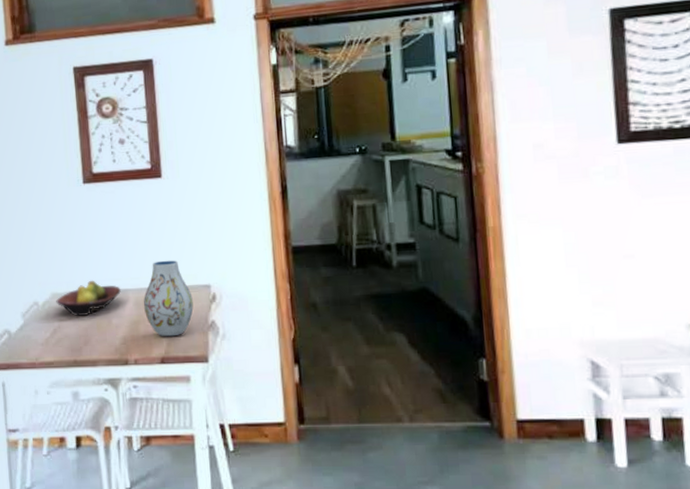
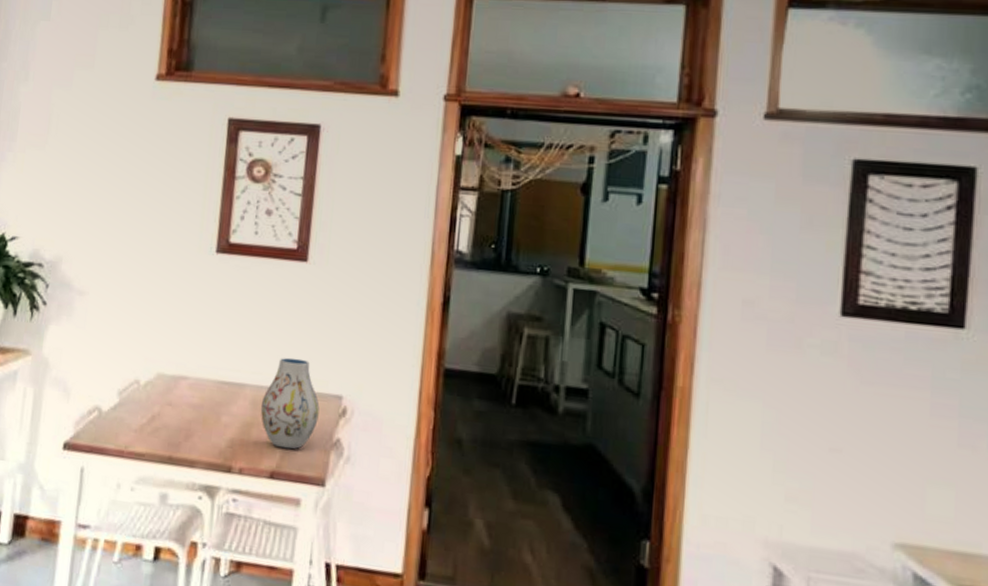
fruit bowl: present [56,280,121,316] -> none [160,366,238,407]

